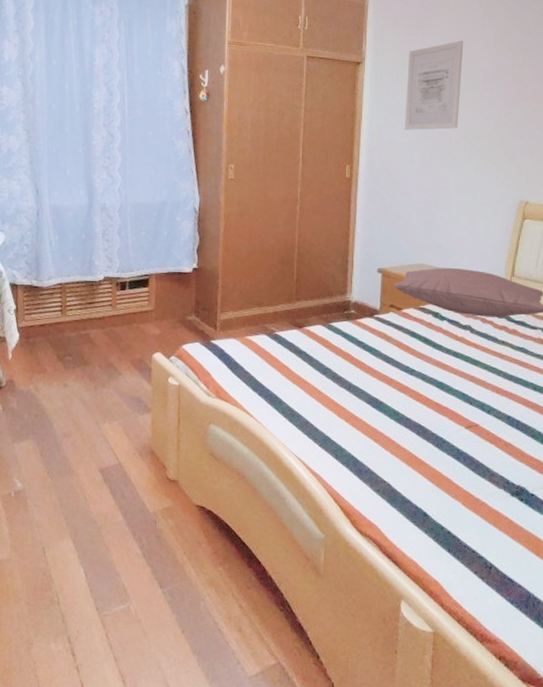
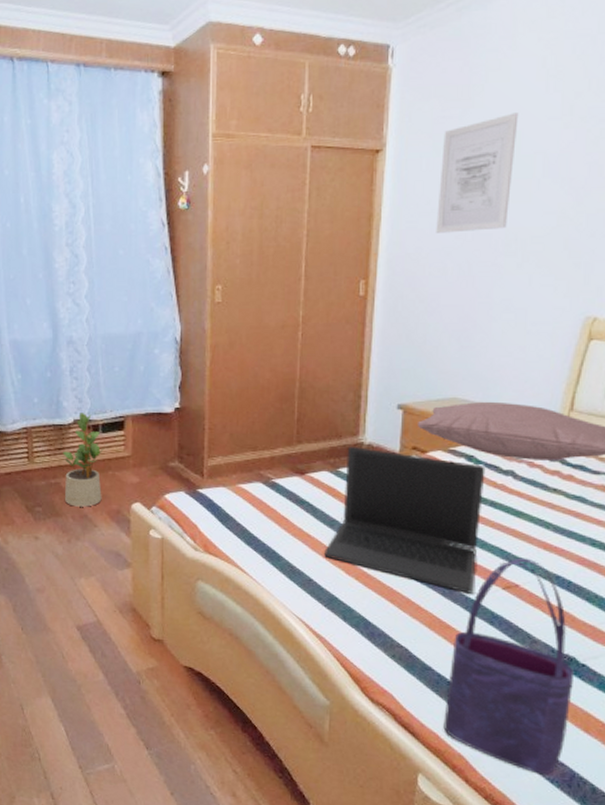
potted plant: none [93,271,131,356] -> present [63,413,105,507]
laptop: none [319,304,449,433] -> present [324,447,486,594]
tote bag: none [421,400,526,596] -> present [443,557,575,774]

